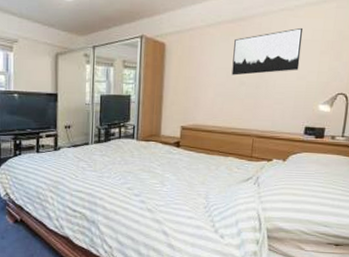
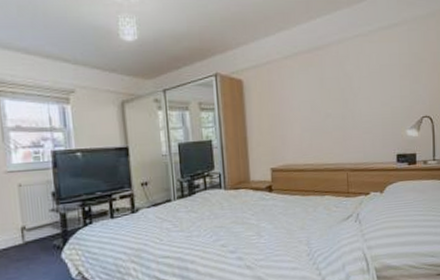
wall art: present [231,27,303,76] -> none [314,52,382,108]

